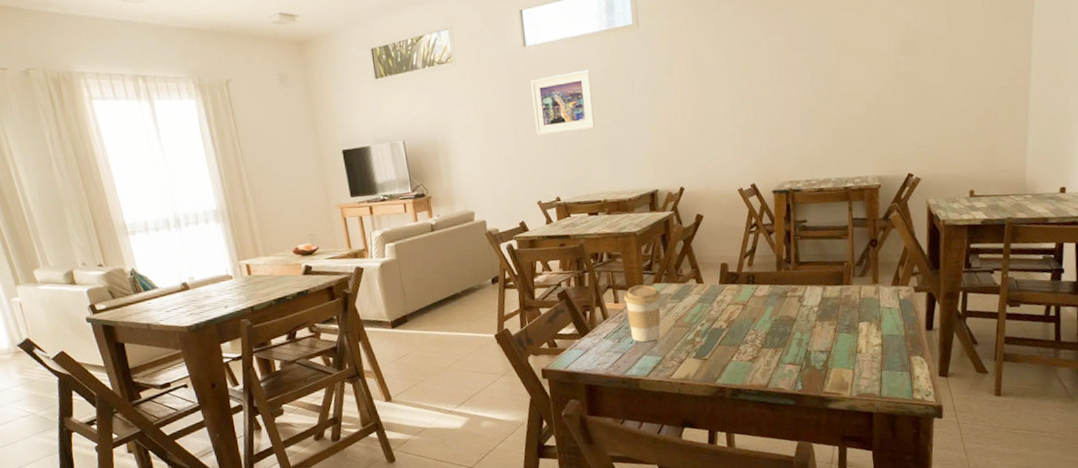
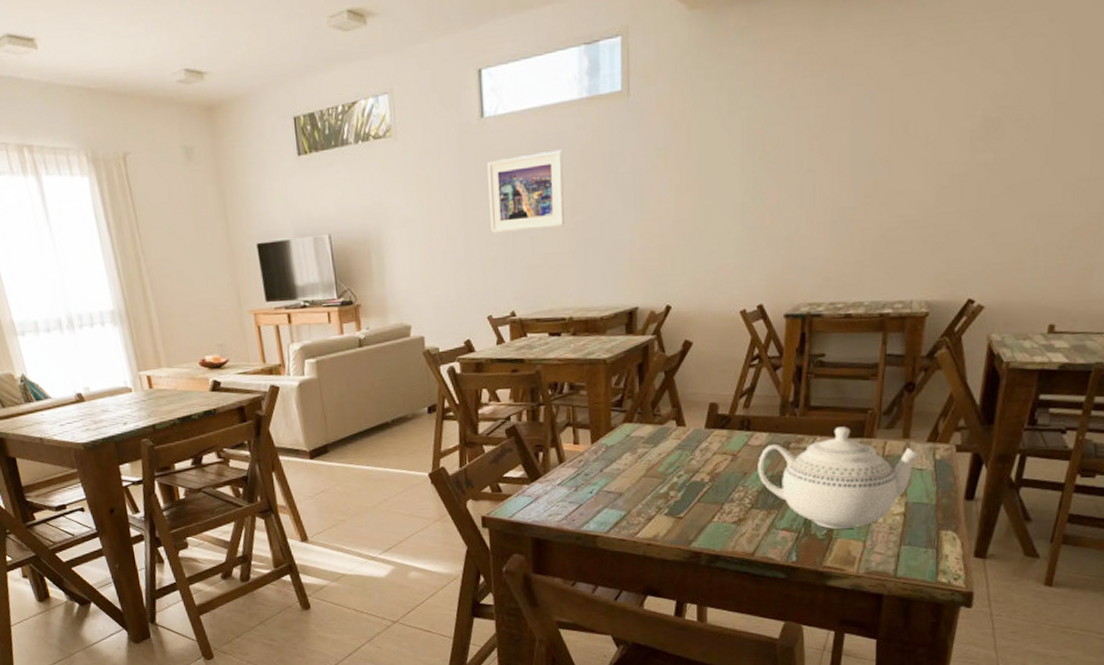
coffee cup: present [623,284,662,343] -> none [585,424,632,493]
teapot: none [763,277,888,361] -> present [758,426,921,530]

